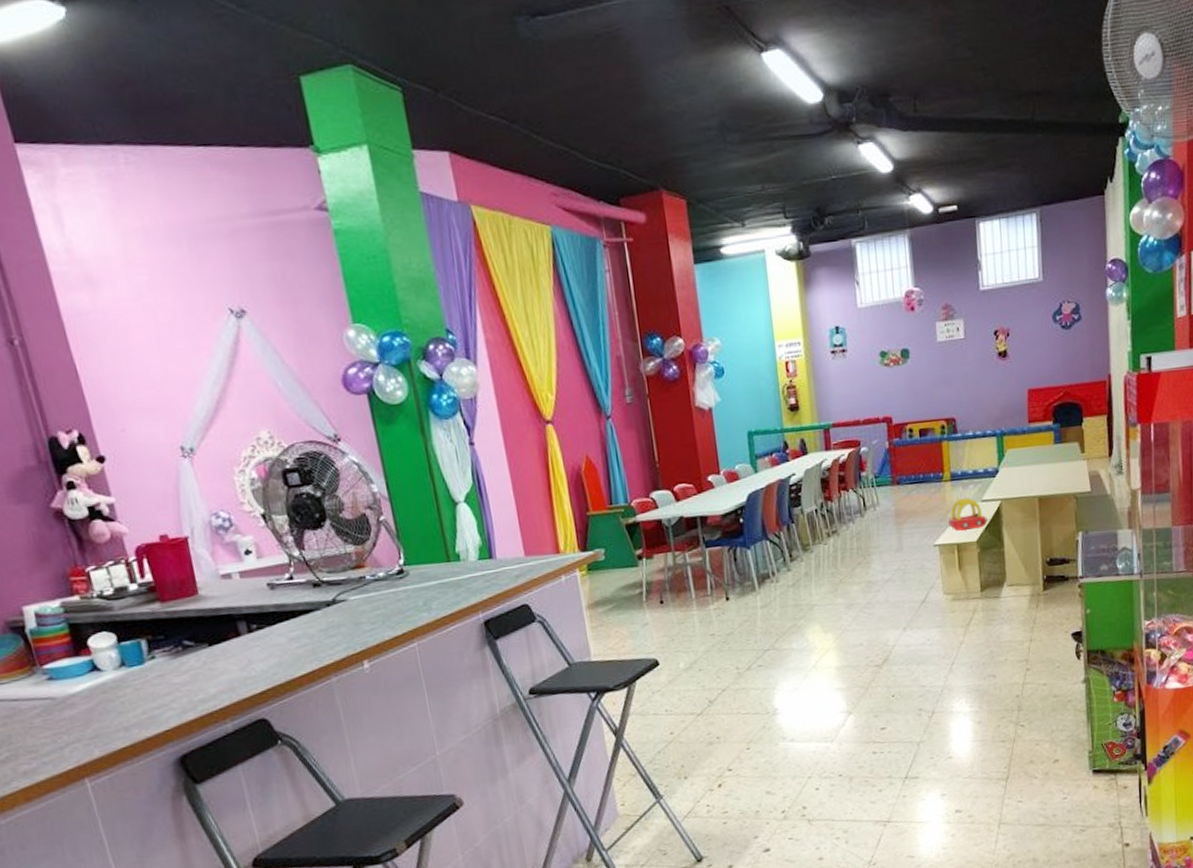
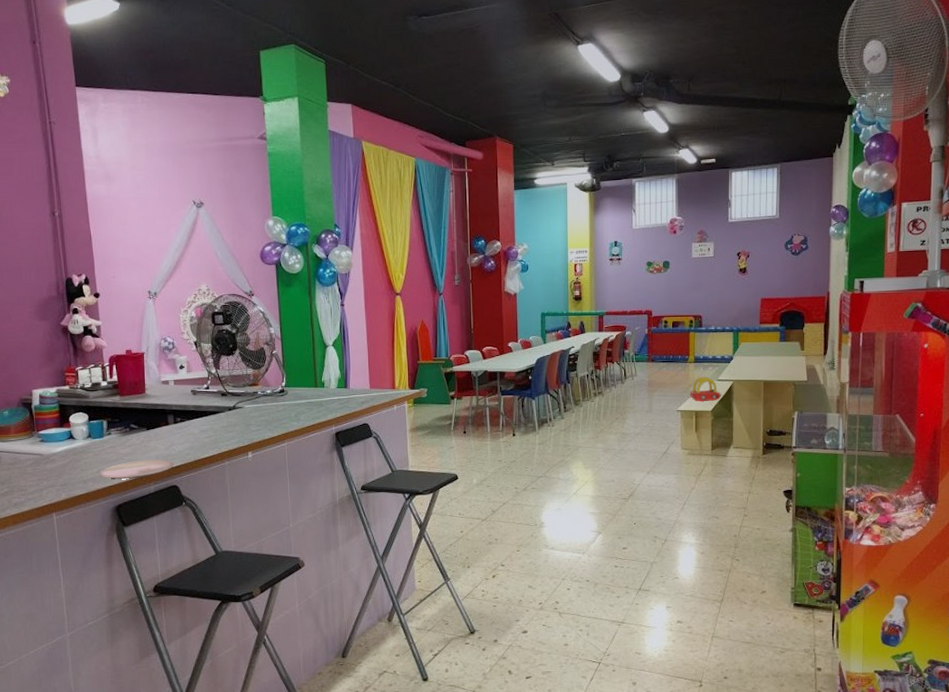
plate: none [146,684,258,721] -> present [99,459,175,479]

